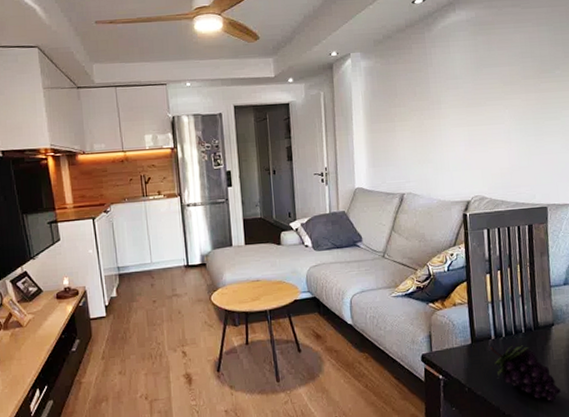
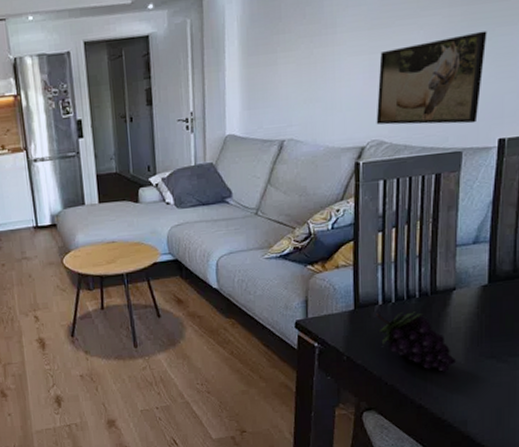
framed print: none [476,112,557,185] -> present [376,30,487,125]

